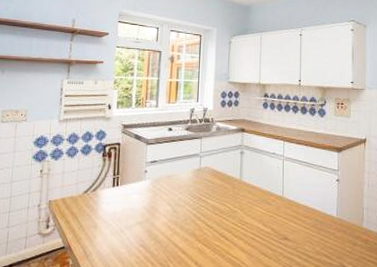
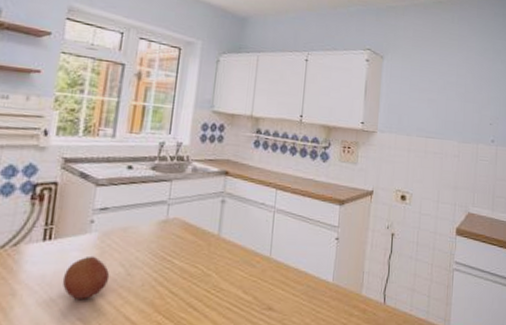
fruit: none [128,197,161,230] -> present [62,256,110,299]

